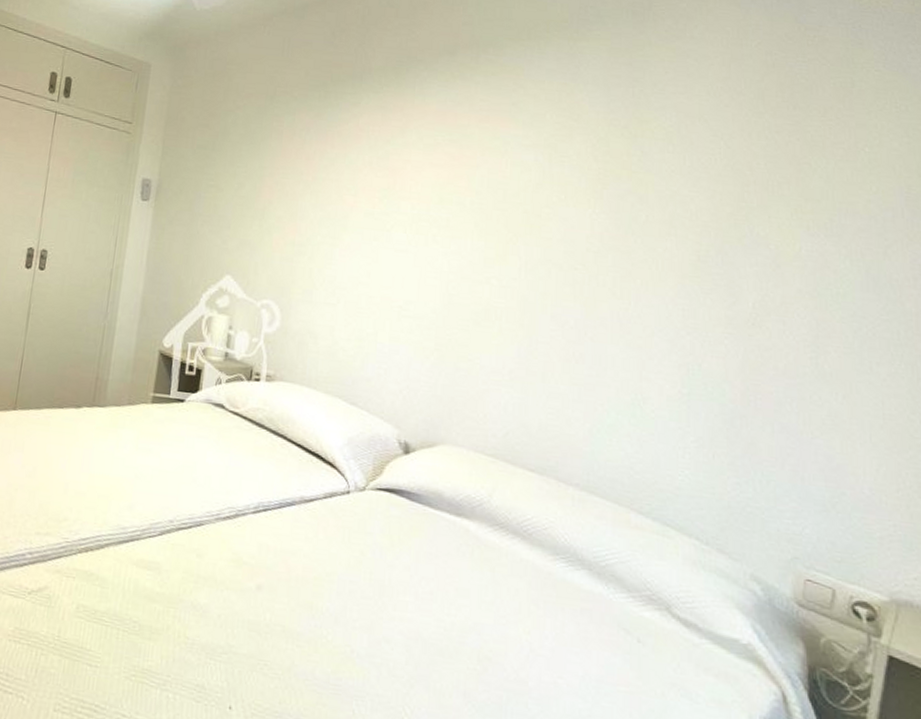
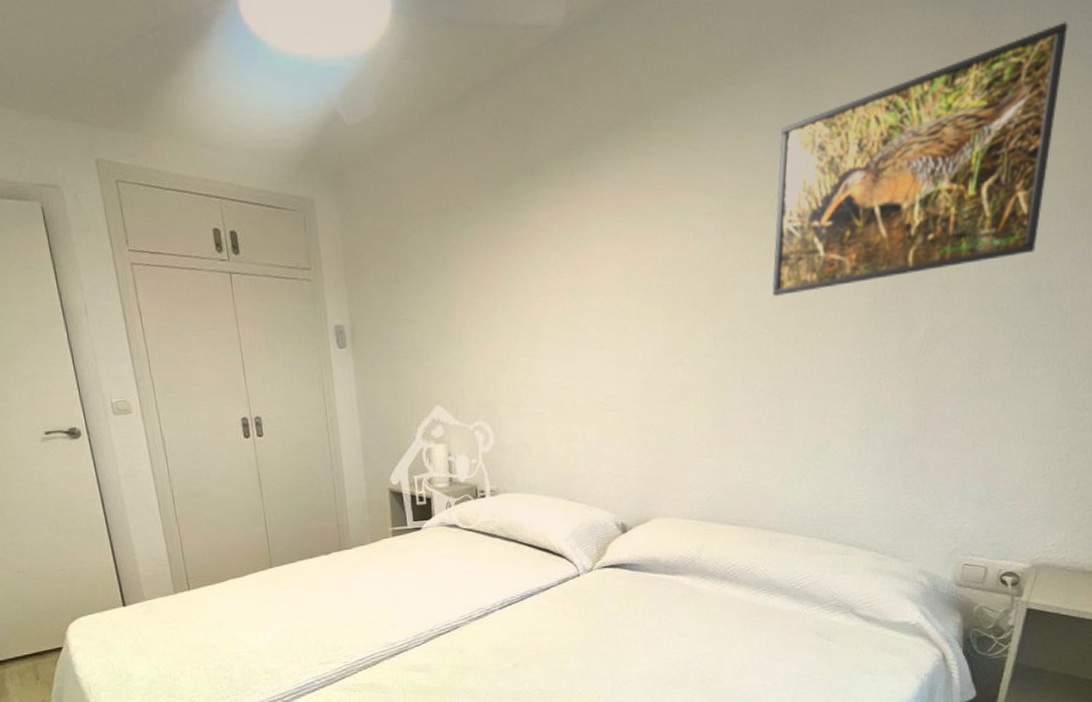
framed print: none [589,41,891,245] -> present [772,21,1068,297]

